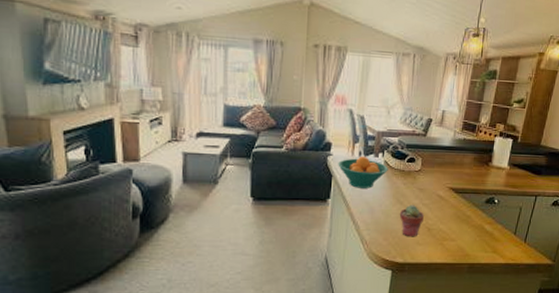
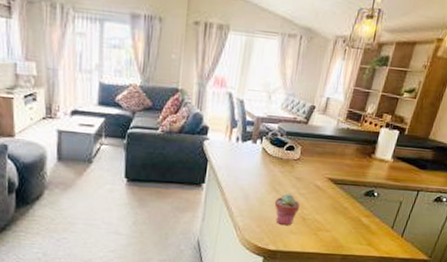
fruit bowl: present [338,156,388,188] -> none [214,141,266,175]

